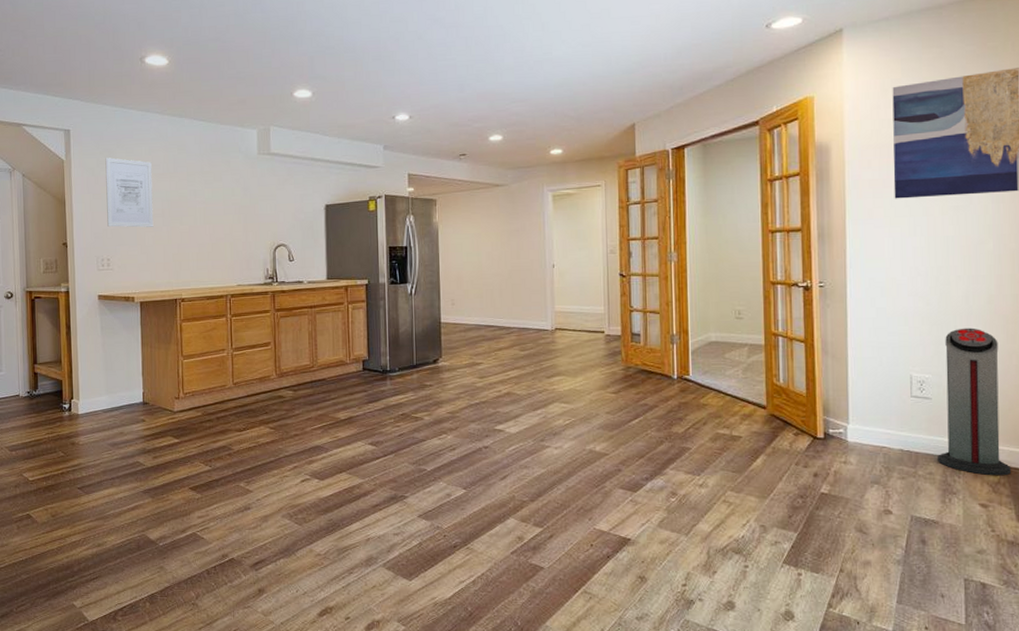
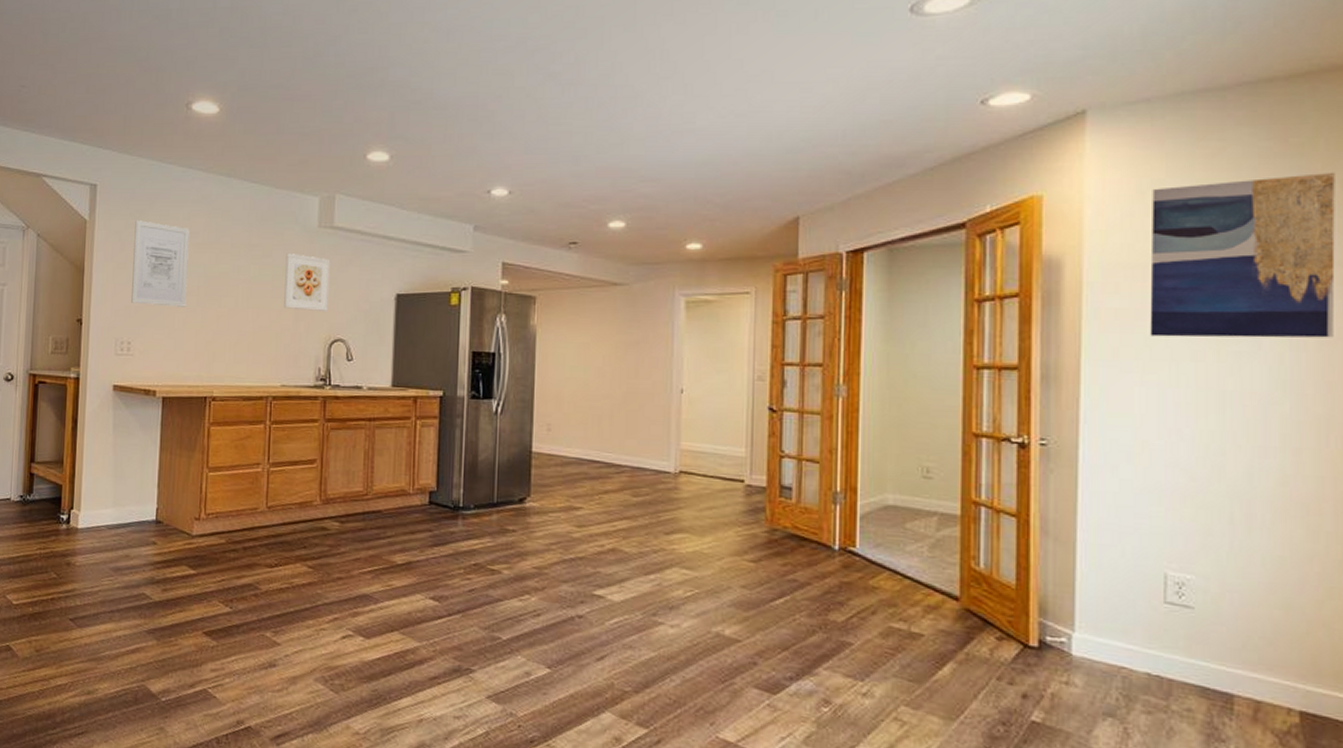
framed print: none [233,177,271,223] -> present [284,253,331,311]
air purifier: present [938,327,1012,476] -> none [1200,515,1308,724]

